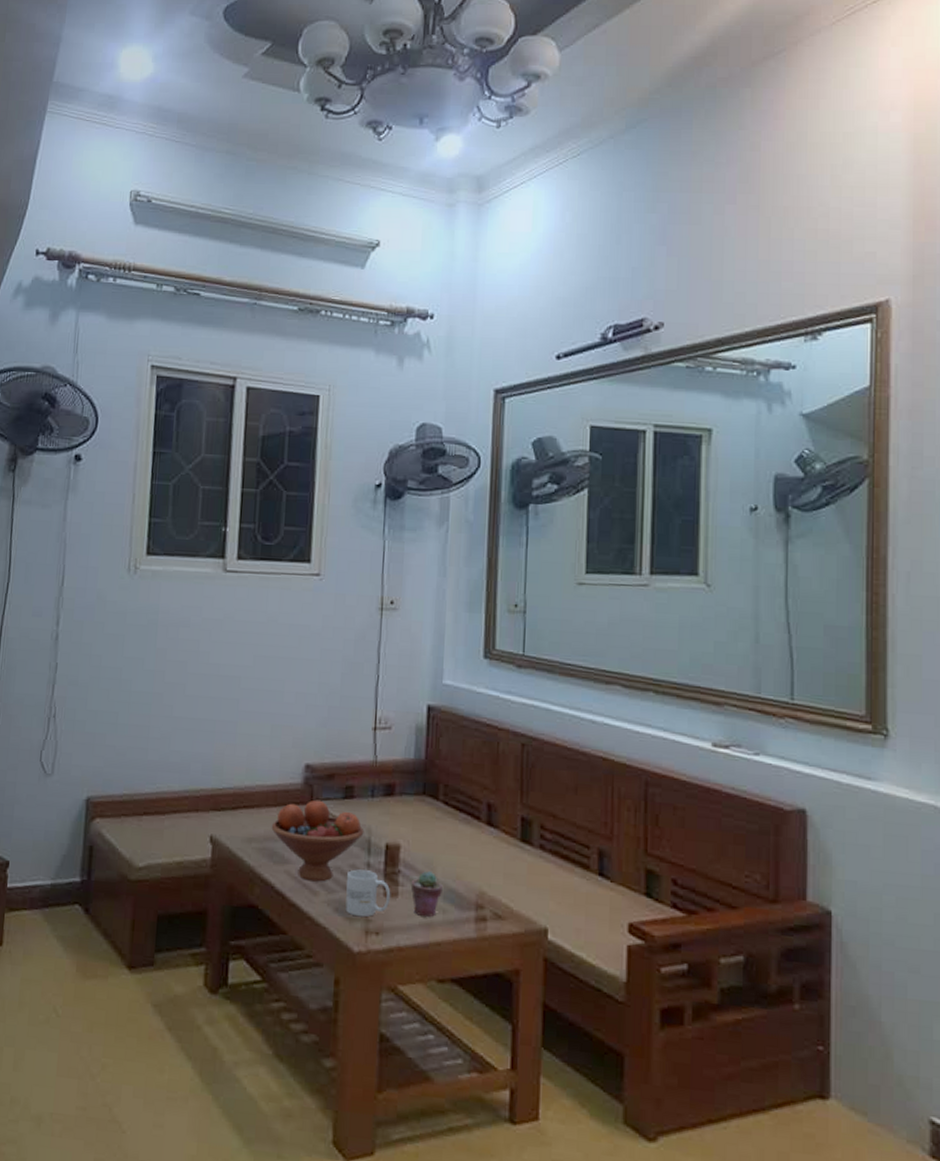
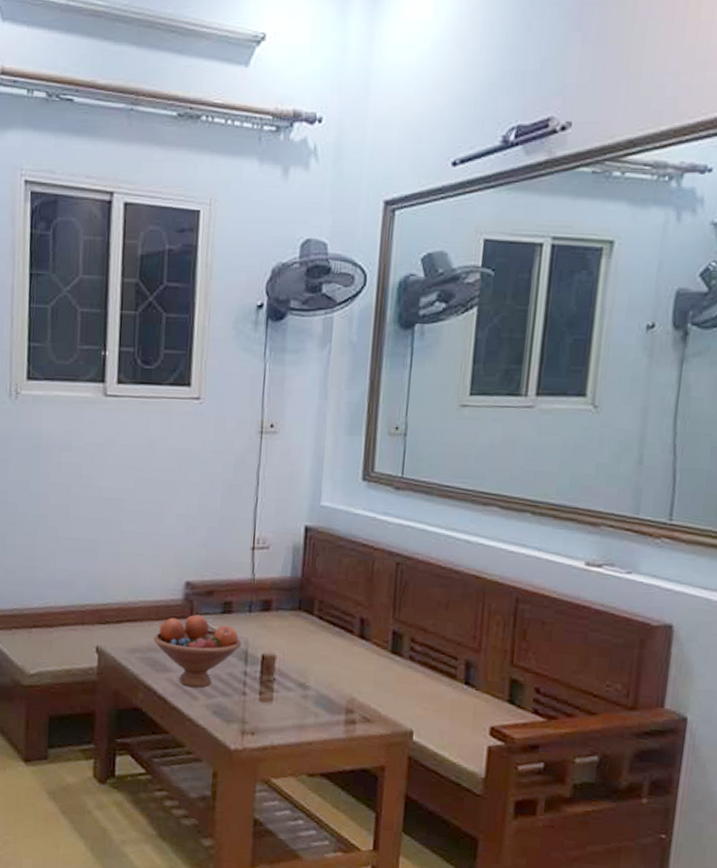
mug: present [345,869,391,917] -> none [223,677,266,719]
potted succulent: present [410,871,442,918] -> none [284,679,315,720]

